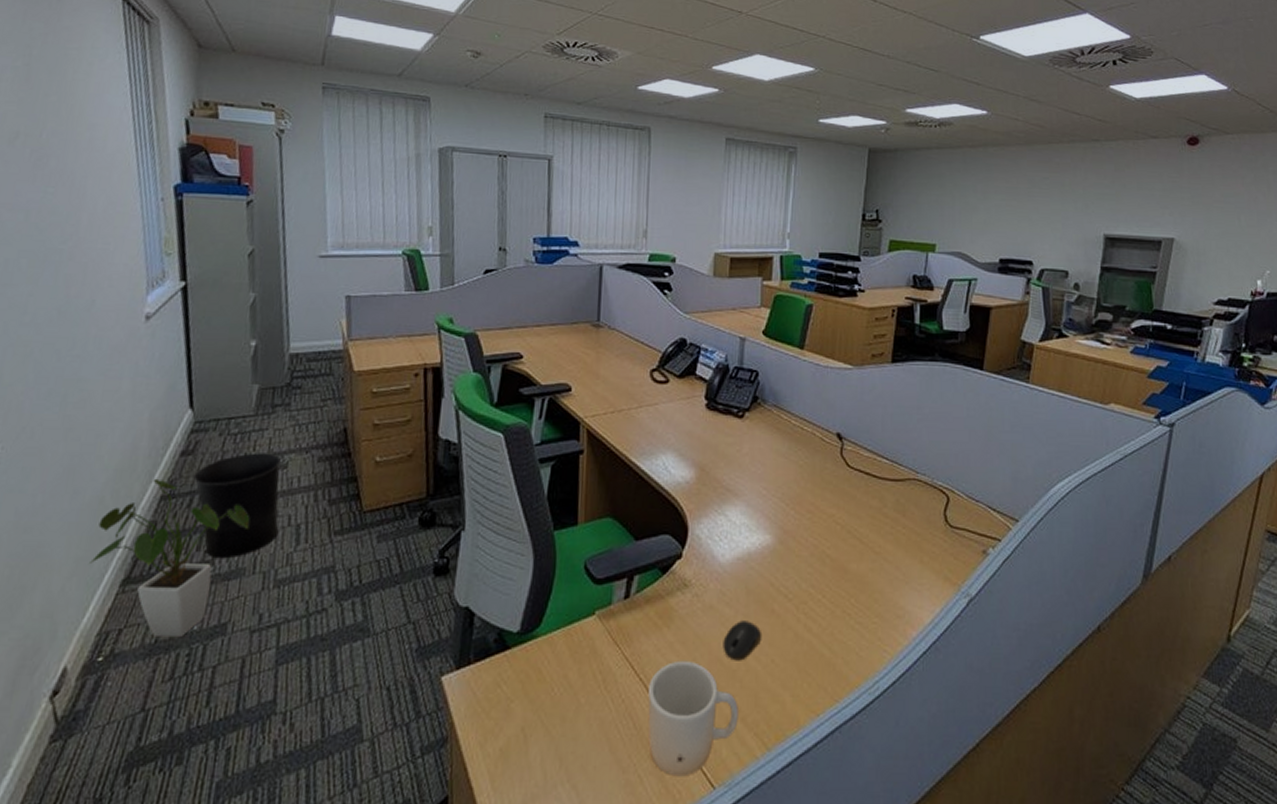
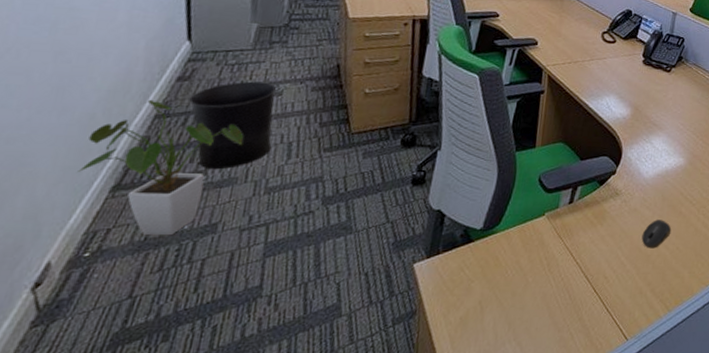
mug: present [647,660,738,777] -> none [579,249,650,333]

